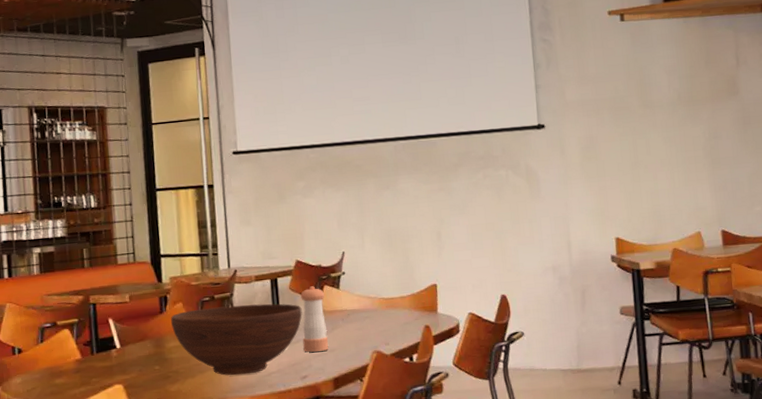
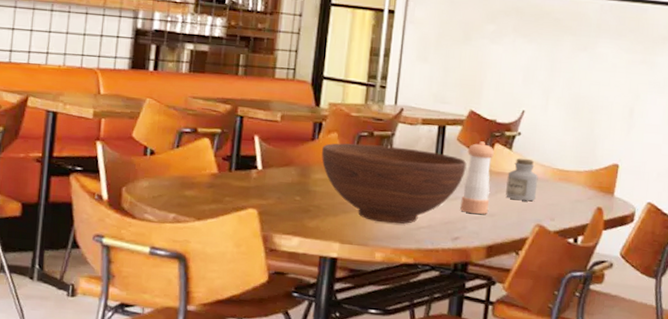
jar: none [340,294,369,333] -> present [506,158,539,202]

